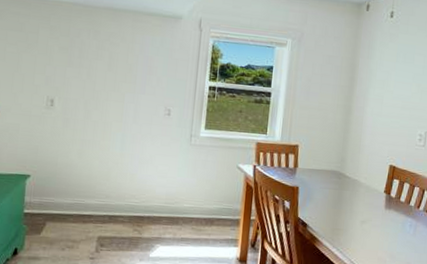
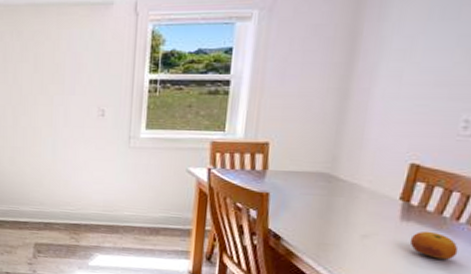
fruit: none [391,217,420,239] -> present [409,231,459,260]

